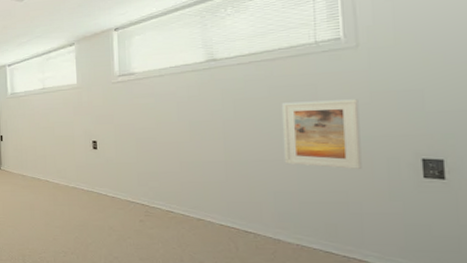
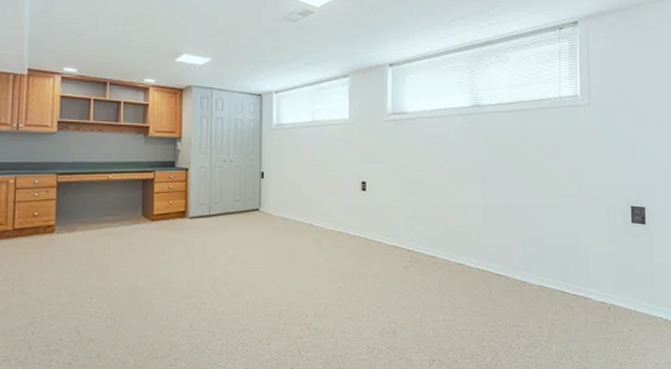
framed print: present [281,99,362,170] -> none [531,151,590,216]

